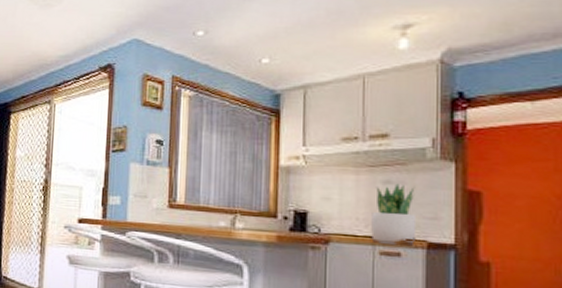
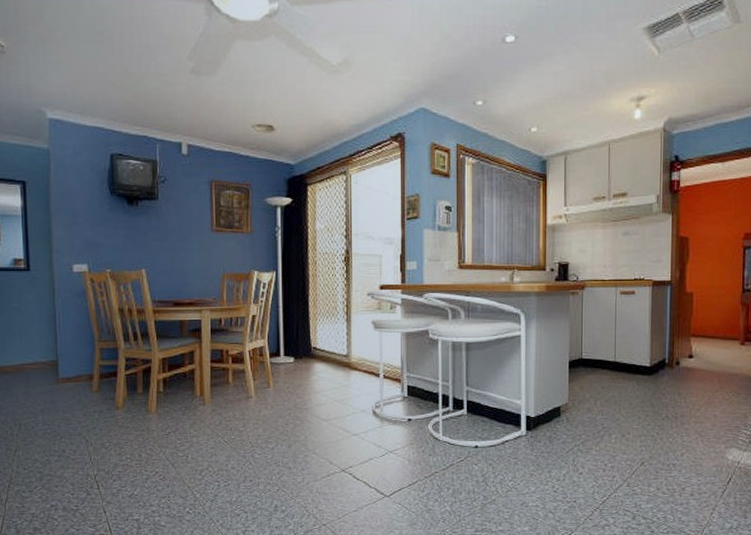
planter: present [371,183,417,247] -> none [614,234,646,286]

